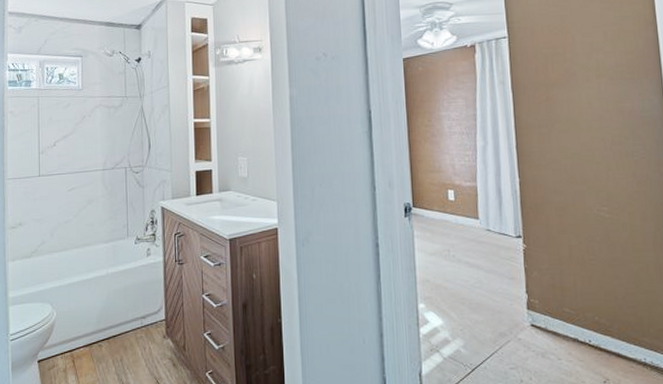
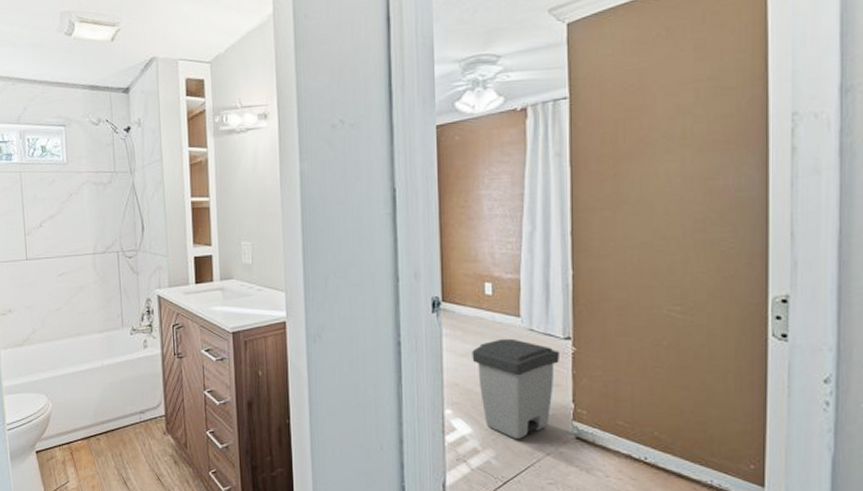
trash can: none [440,238,513,329] -> present [472,338,559,440]

